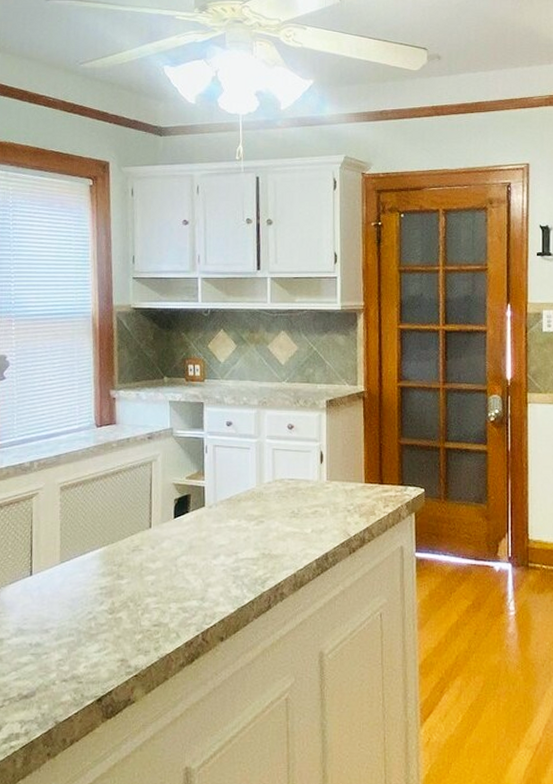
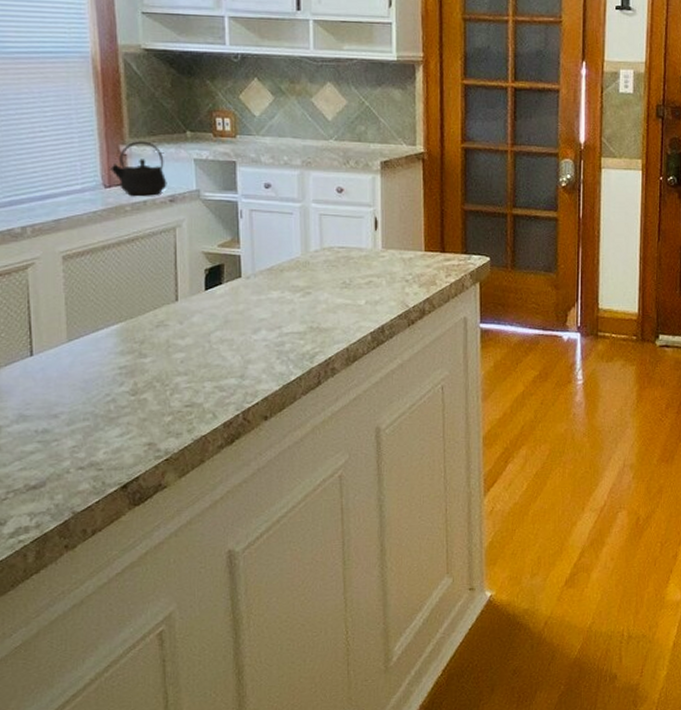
kettle: none [102,386,147,434] -> present [110,141,167,196]

